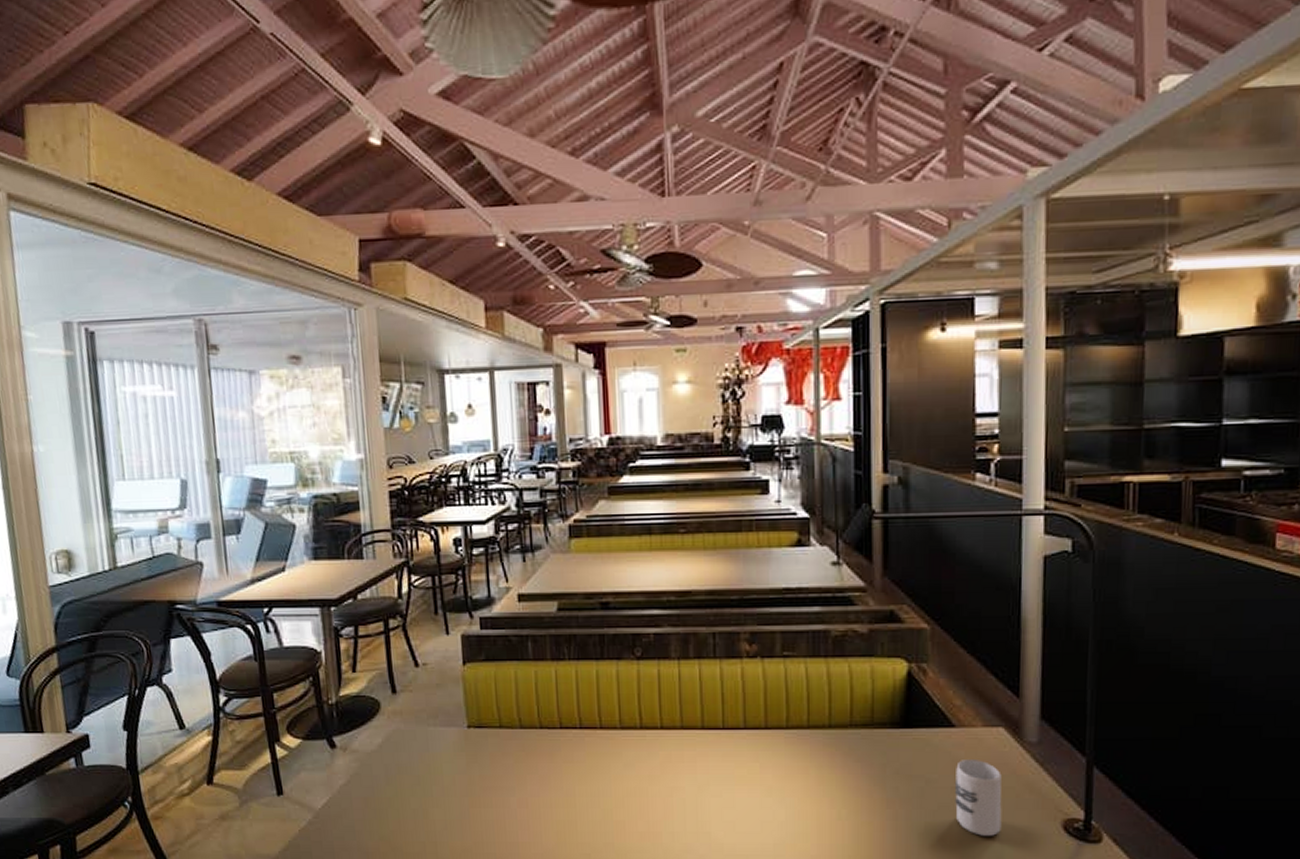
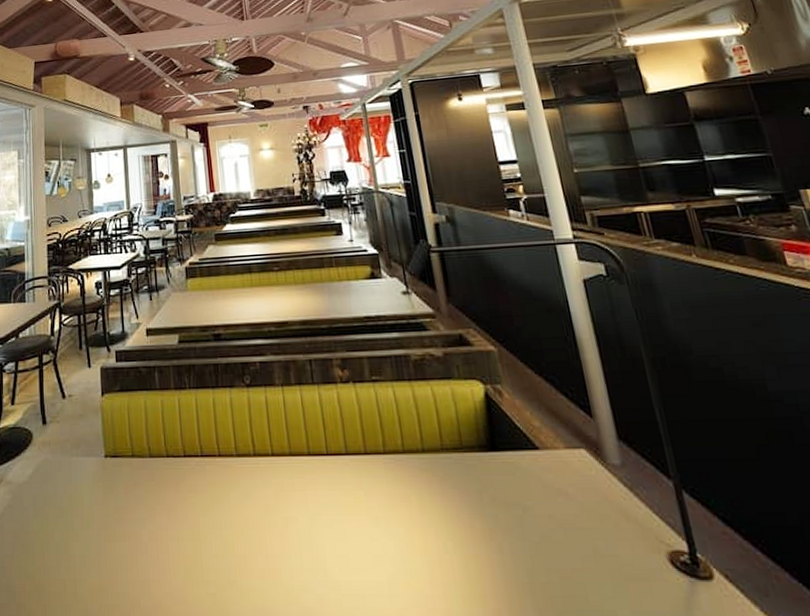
cup: present [954,760,1002,836] -> none [548,484,608,572]

